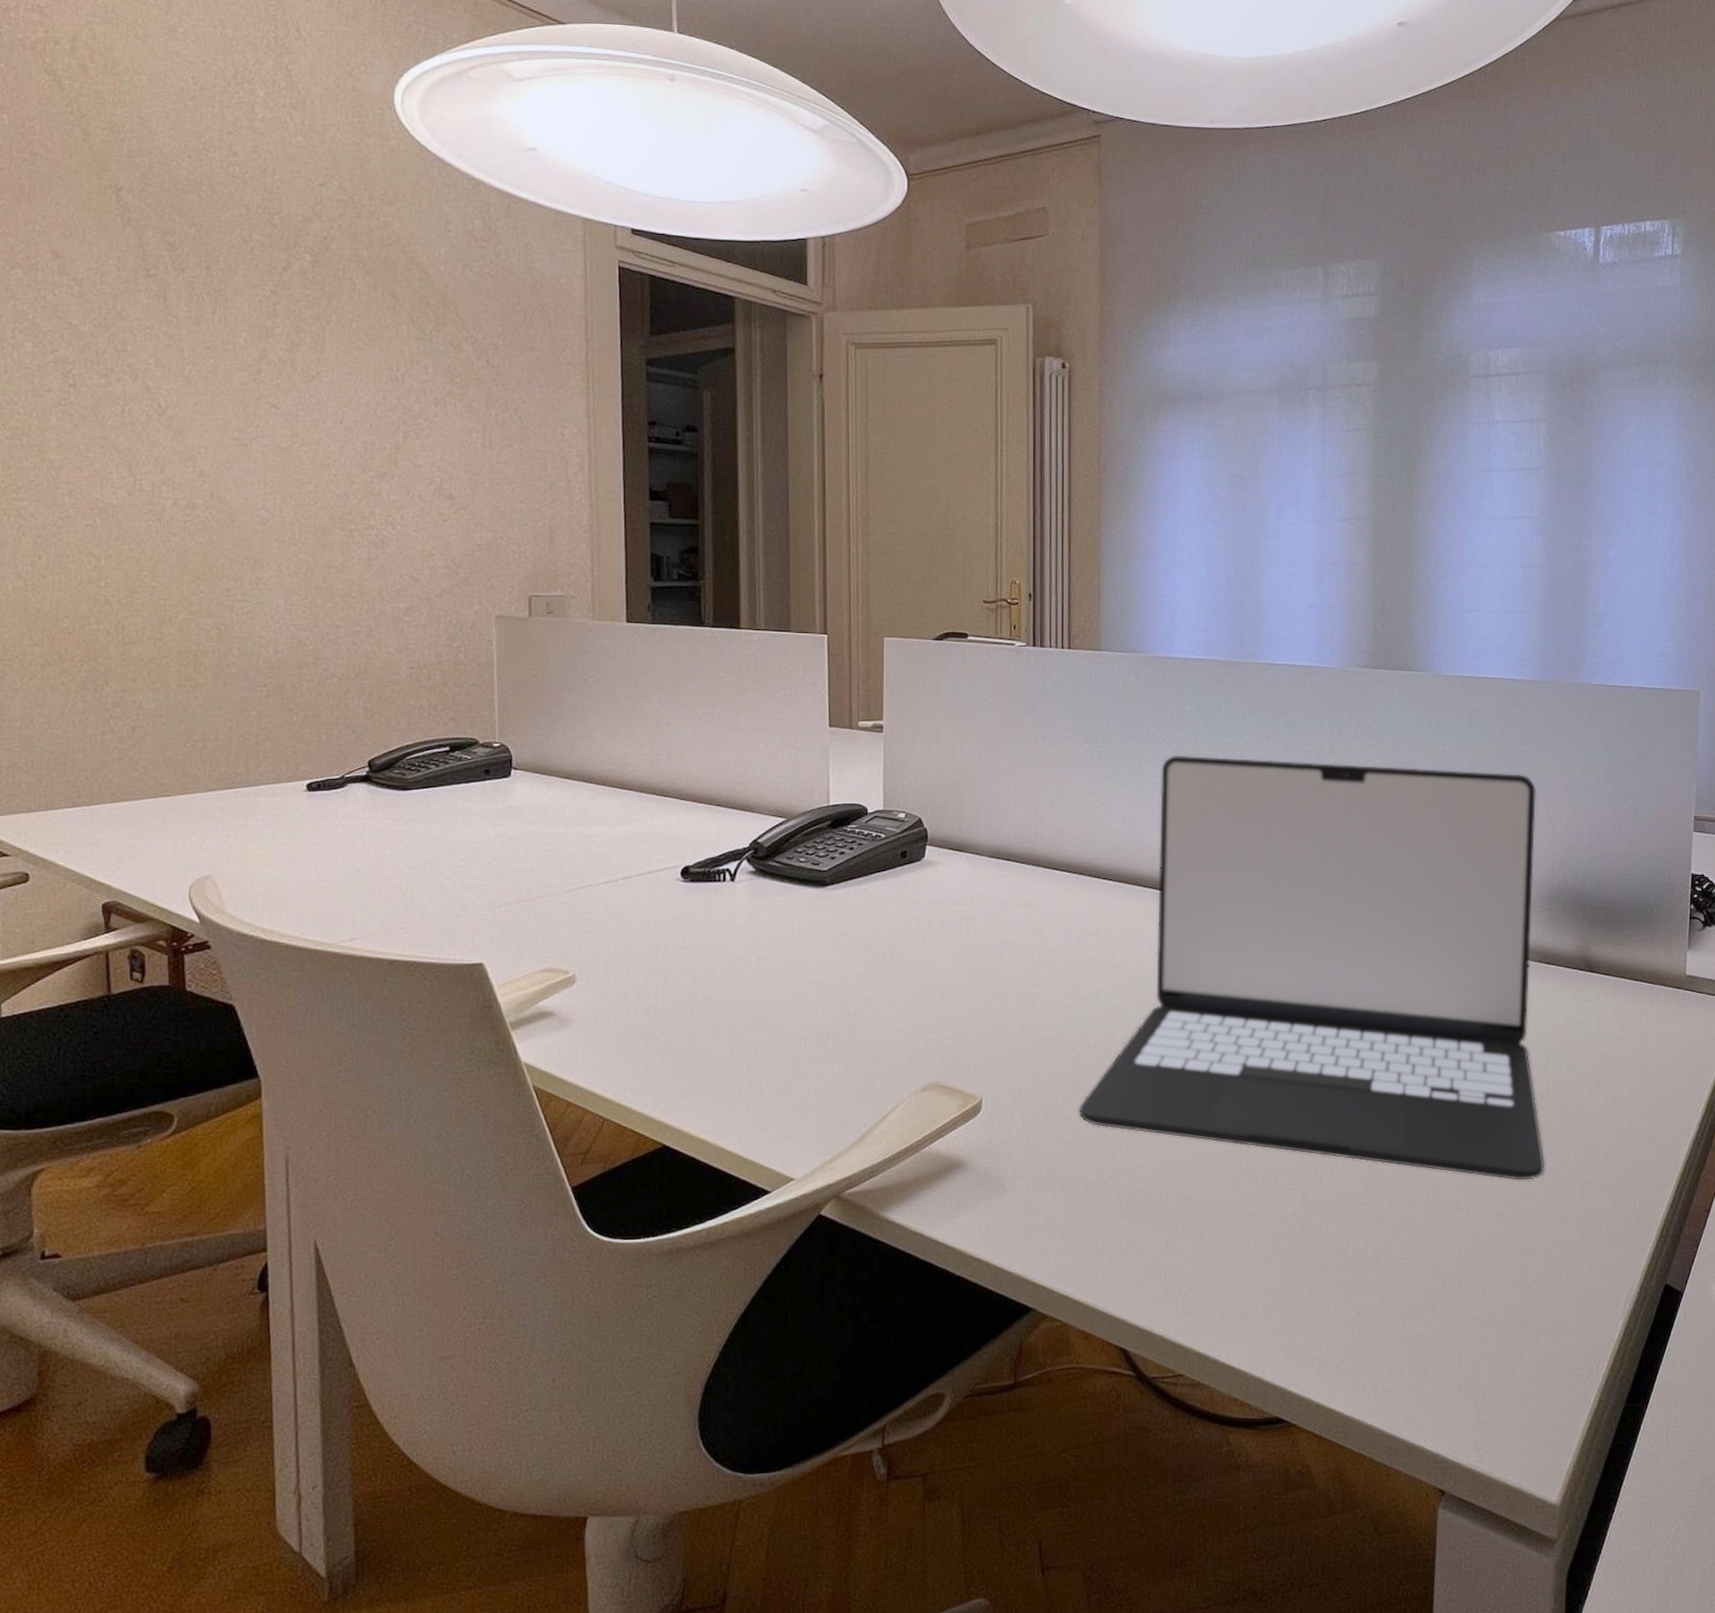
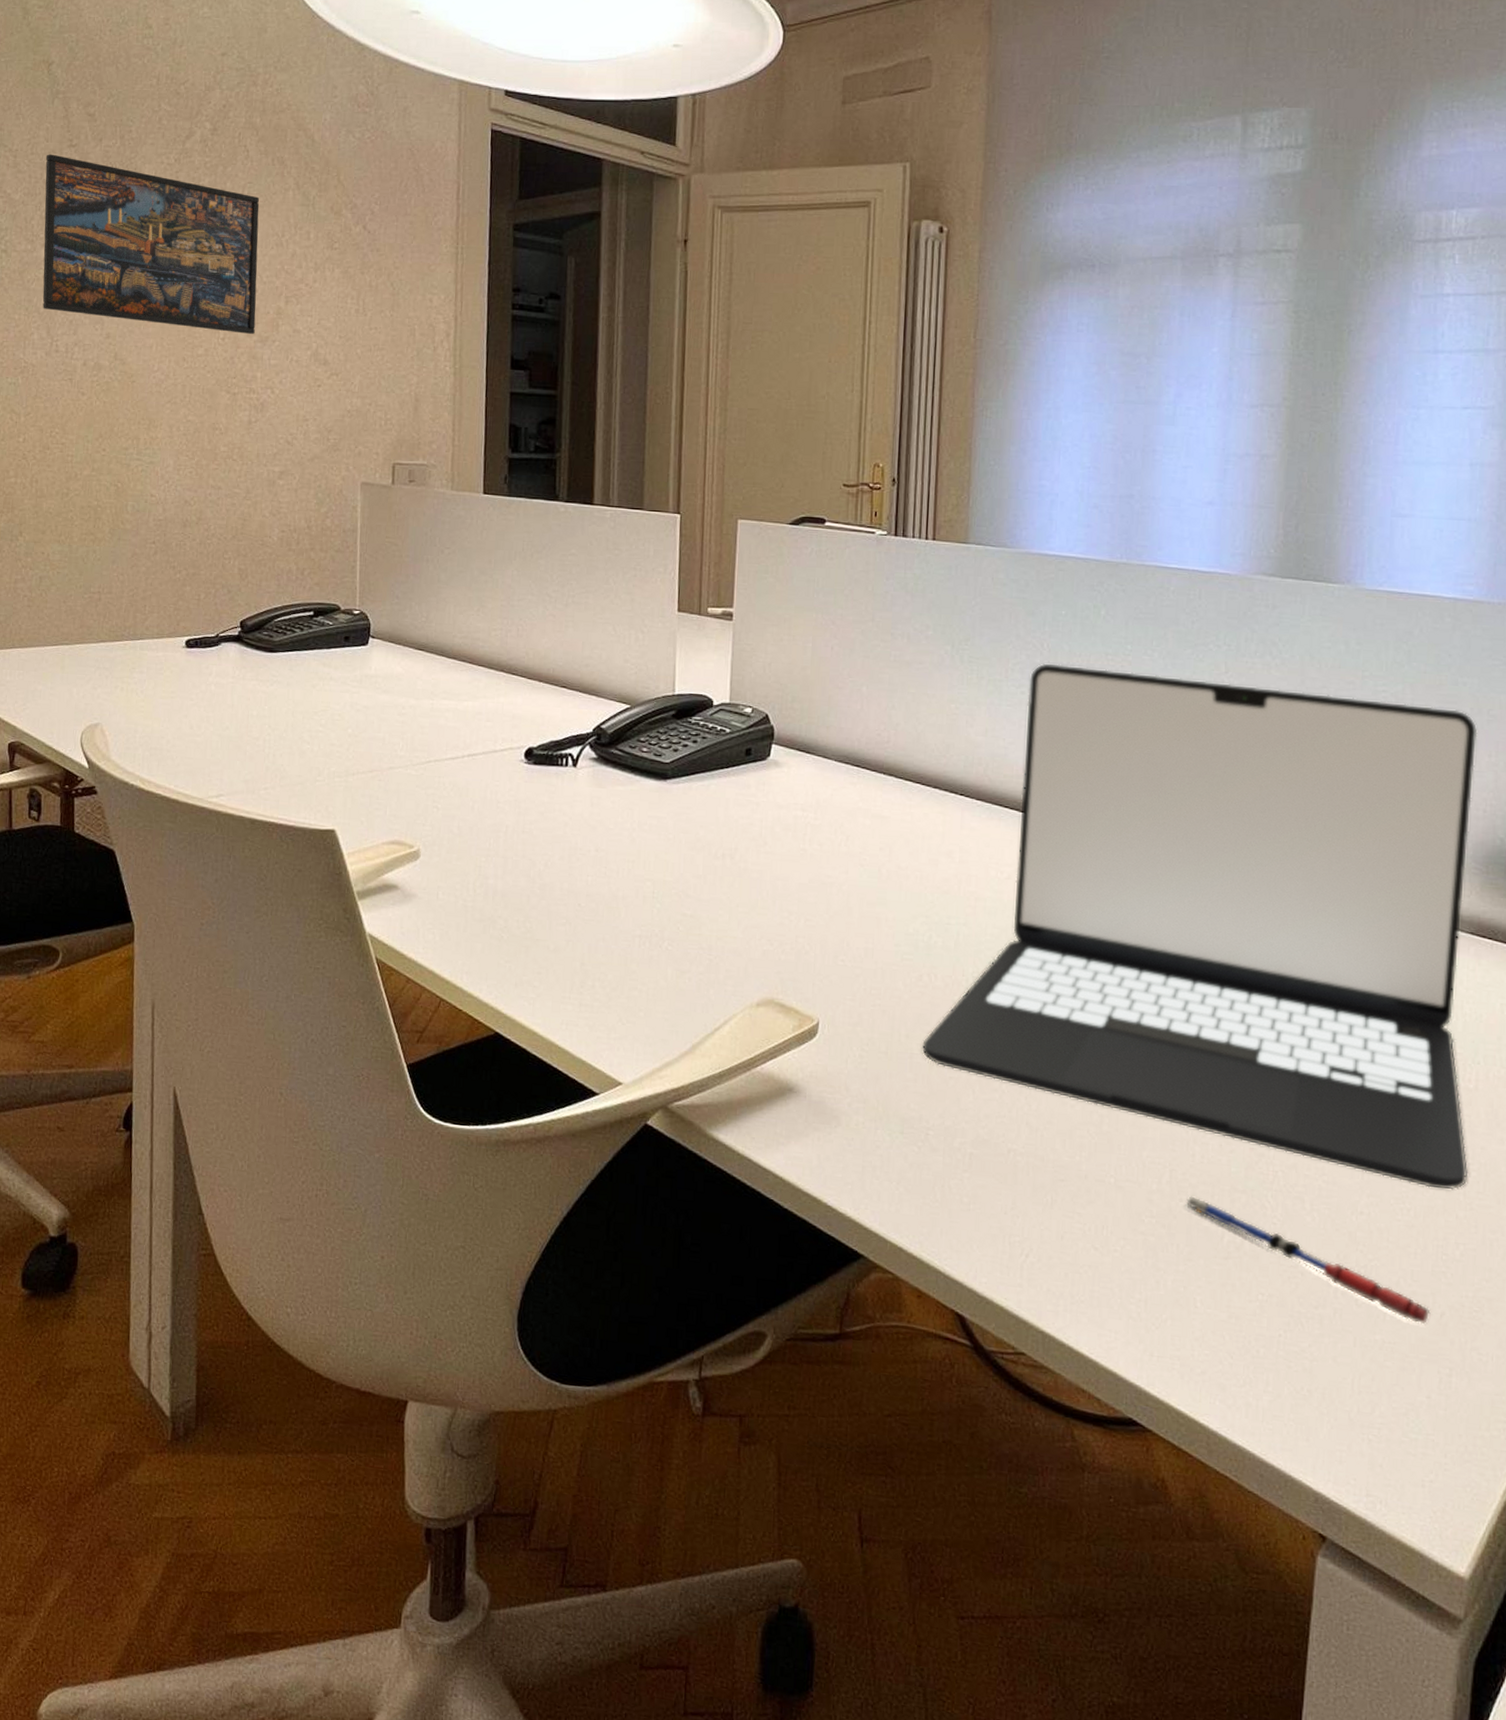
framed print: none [118,284,371,470] -> present [42,154,260,334]
pen: none [1316,1214,1520,1297] -> present [1185,1196,1431,1325]

